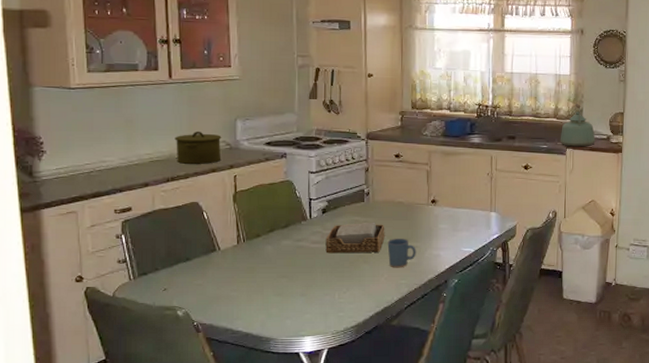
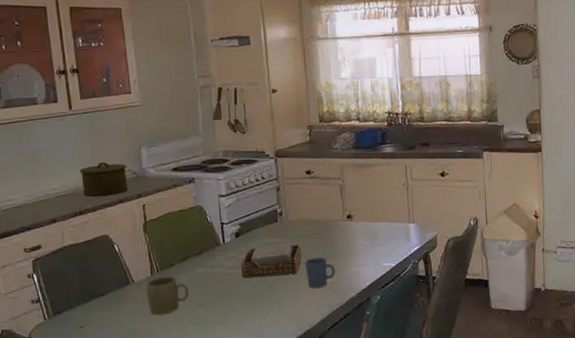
mug: none [232,246,273,283] -> present [146,276,189,315]
kettle: present [560,104,596,148] -> none [475,104,513,150]

